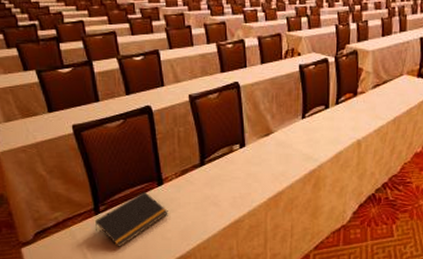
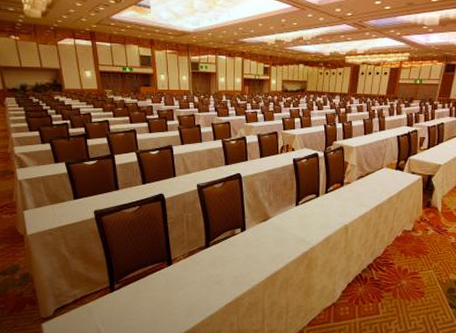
notepad: present [95,191,168,247] -> none [109,270,176,323]

